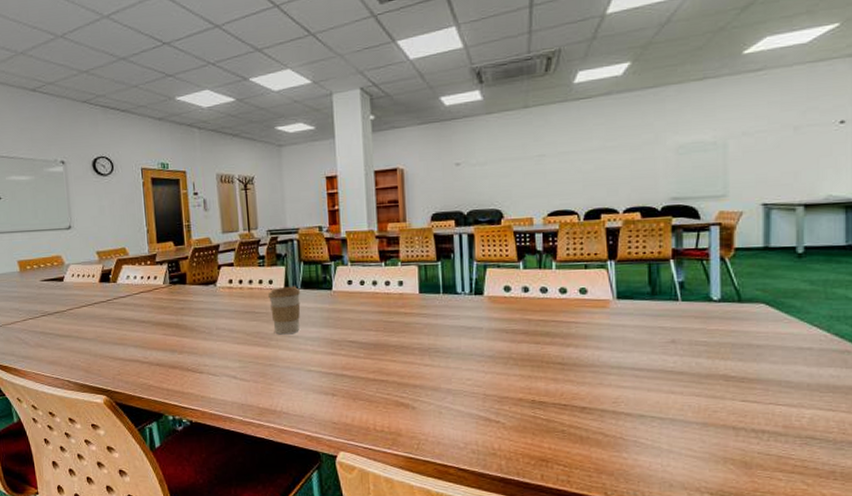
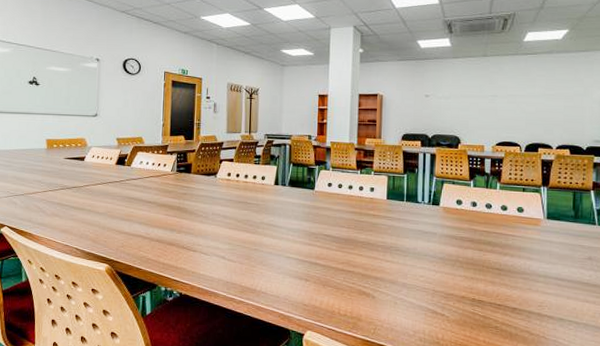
coffee cup: present [268,286,301,335] -> none [260,183,288,225]

